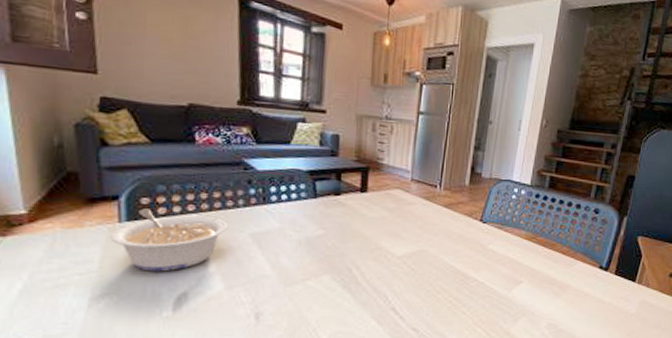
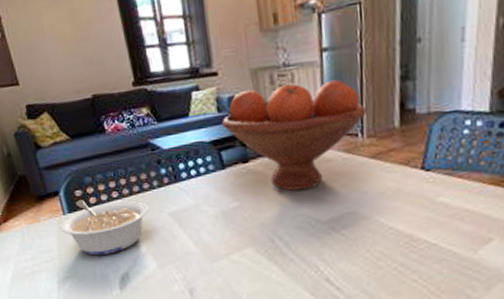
fruit bowl: none [322,131,447,226] -> present [222,79,367,191]

